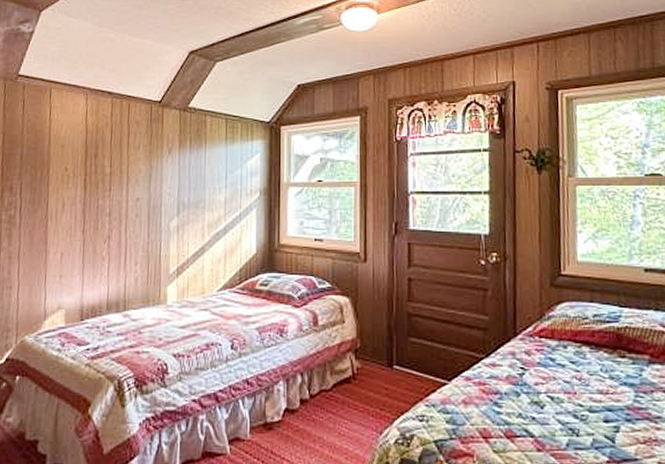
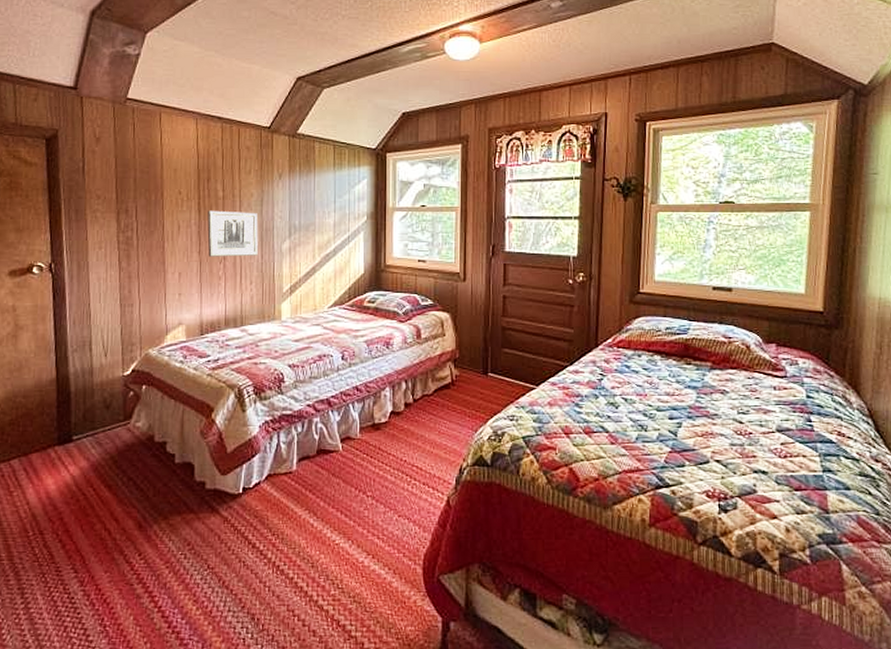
wall art: none [92,187,146,236] -> present [207,210,258,257]

